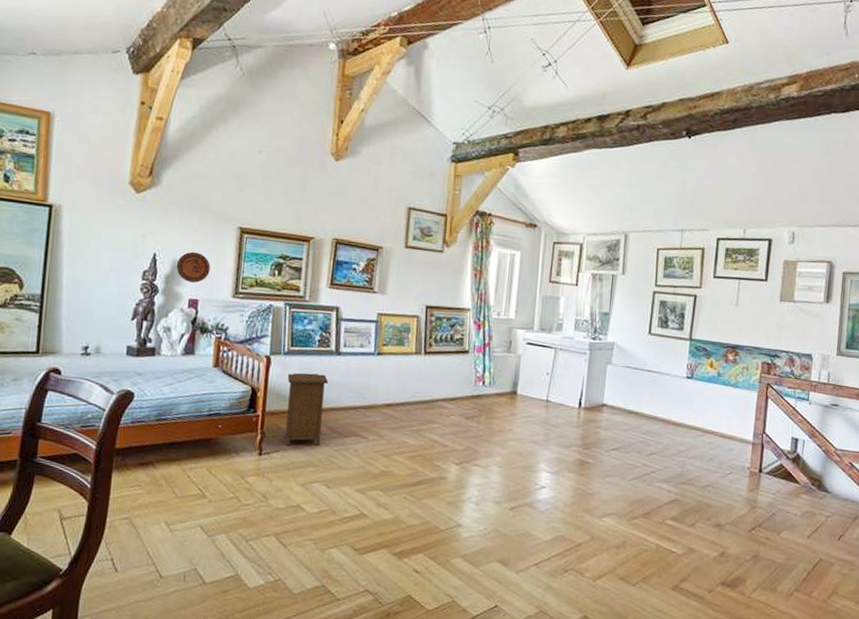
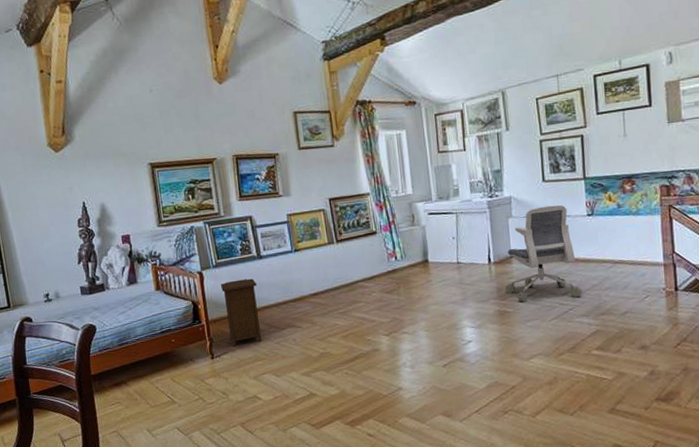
decorative plate: present [176,251,211,283] -> none [103,193,134,221]
office chair: none [591,359,668,460] -> present [505,205,582,302]

